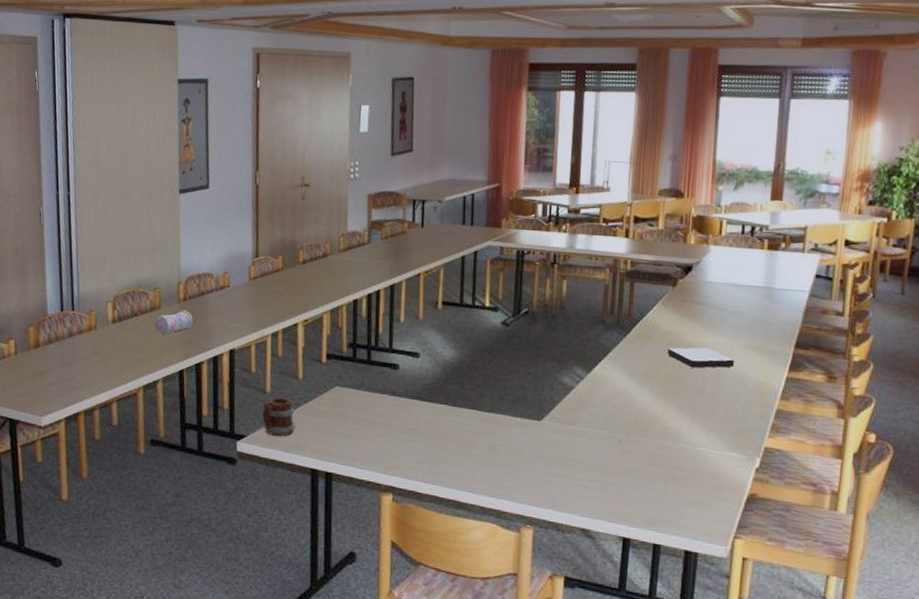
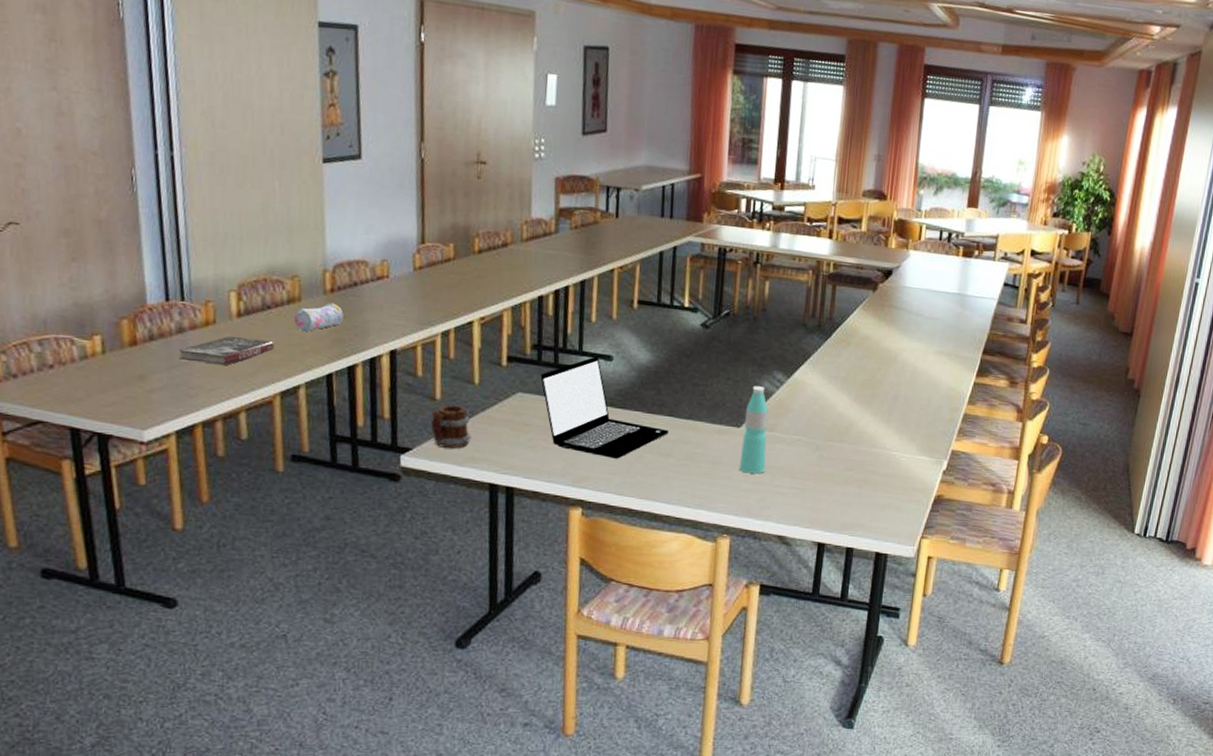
book: none [69,339,140,364] -> present [179,336,275,366]
laptop: none [355,353,472,449] -> present [540,356,669,459]
water bottle: none [541,381,569,467] -> present [739,386,769,474]
book: present [667,347,735,368] -> none [866,352,929,374]

